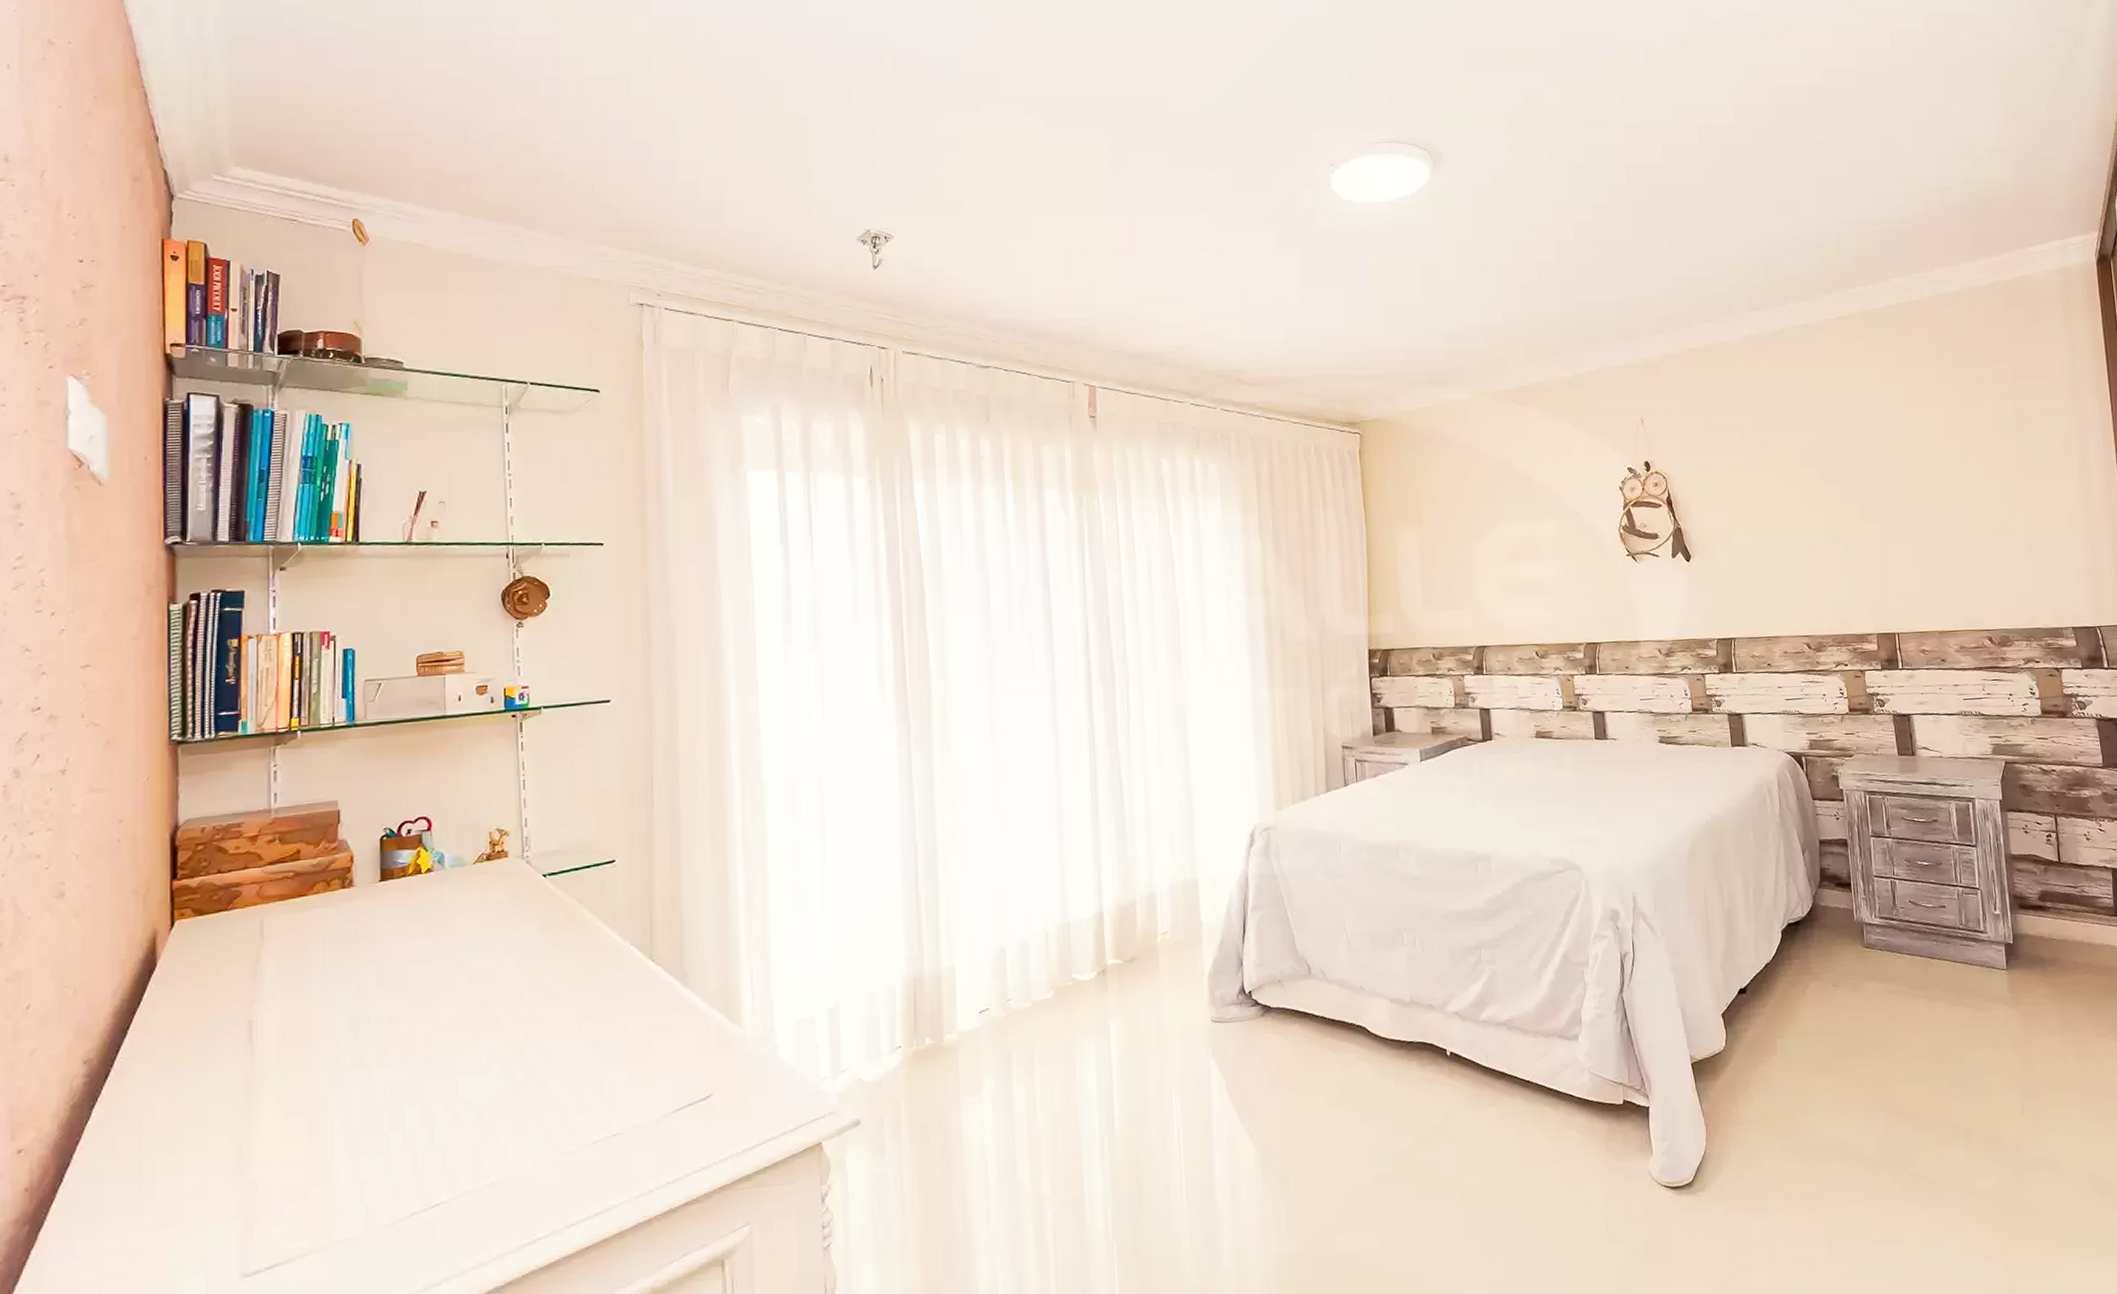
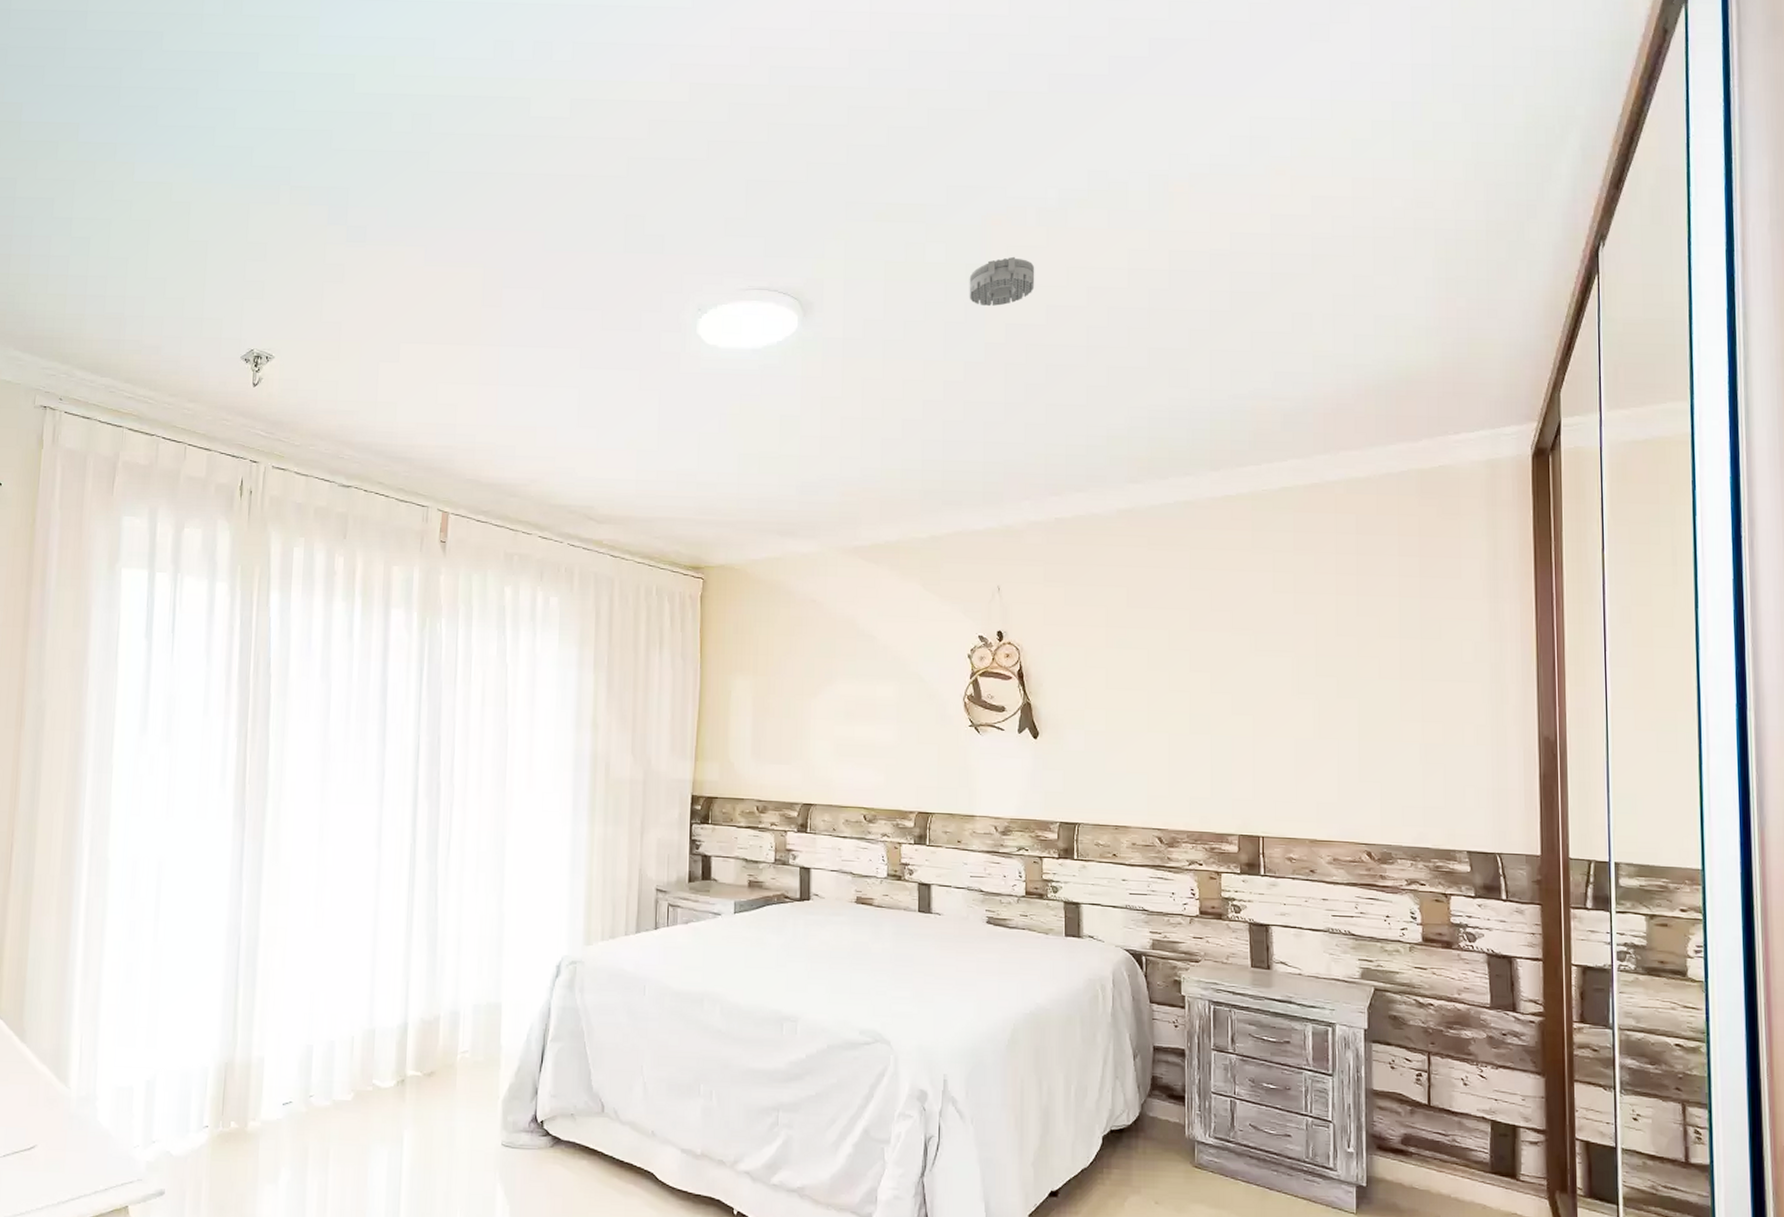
smoke detector: none [1588,99,1650,149] -> present [969,256,1035,307]

